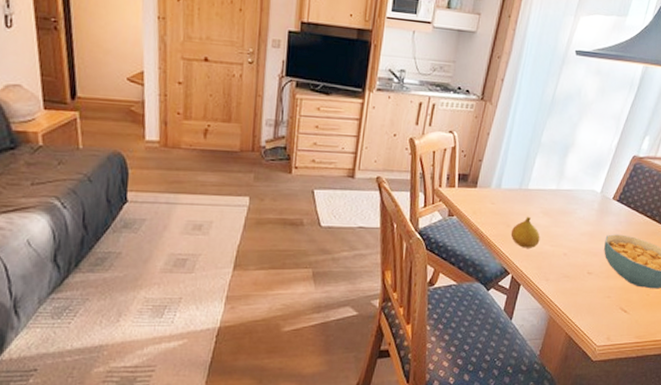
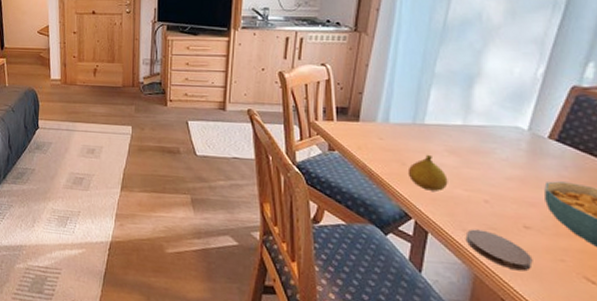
coaster: none [547,278,590,309] -> present [465,229,533,272]

